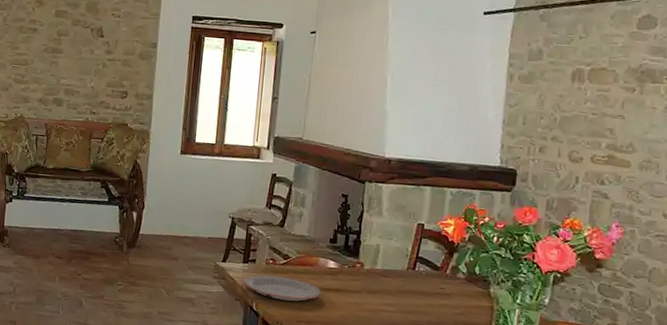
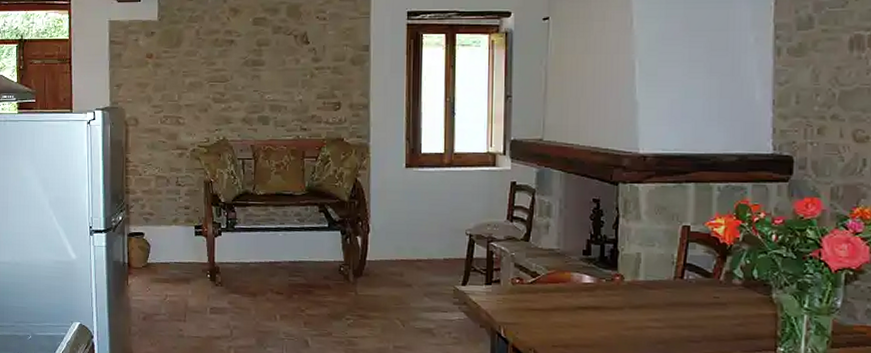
plate: present [243,275,322,302] -> none [487,296,578,324]

